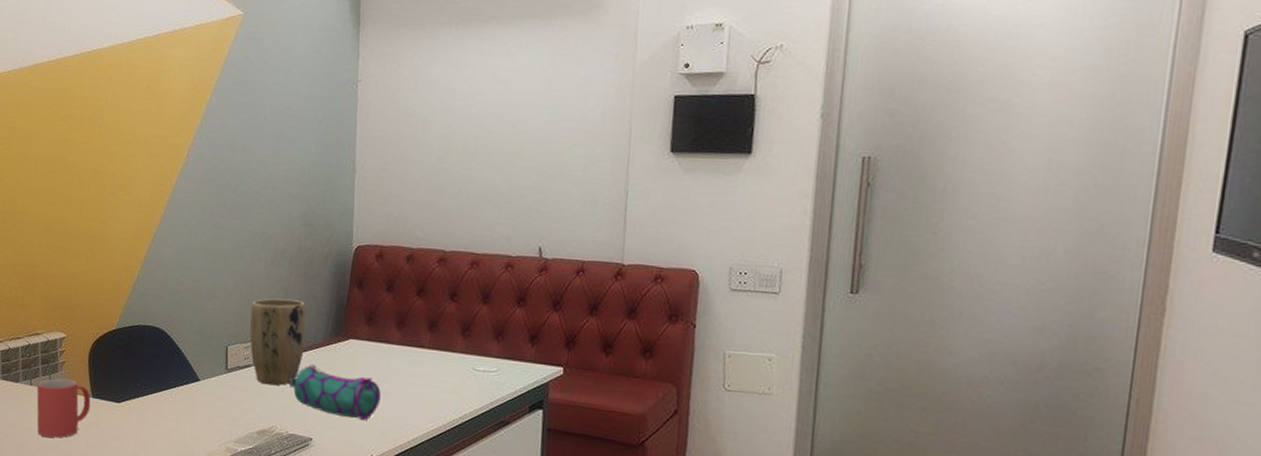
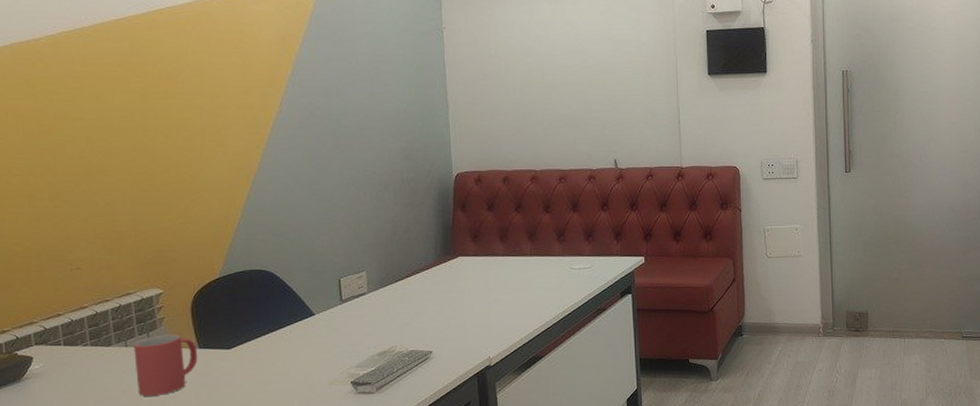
plant pot: present [250,298,306,385] -> none [360,228,417,308]
pencil case: present [289,363,381,420] -> none [405,283,492,327]

